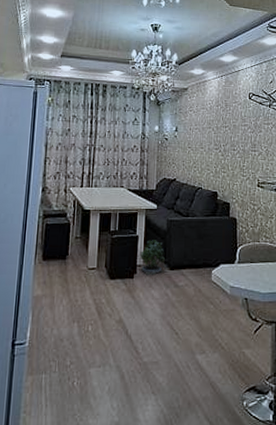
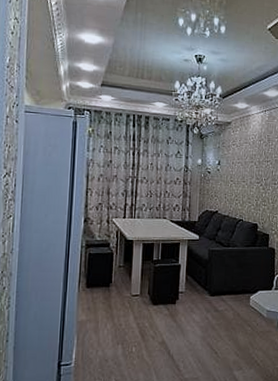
potted plant: present [139,240,165,275] -> none [181,268,206,301]

